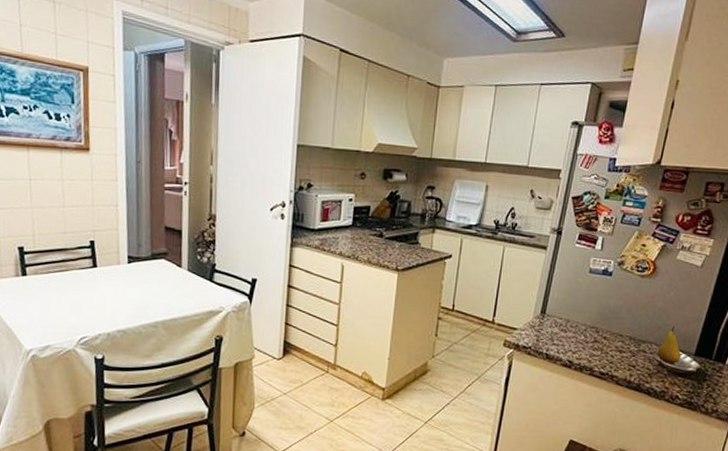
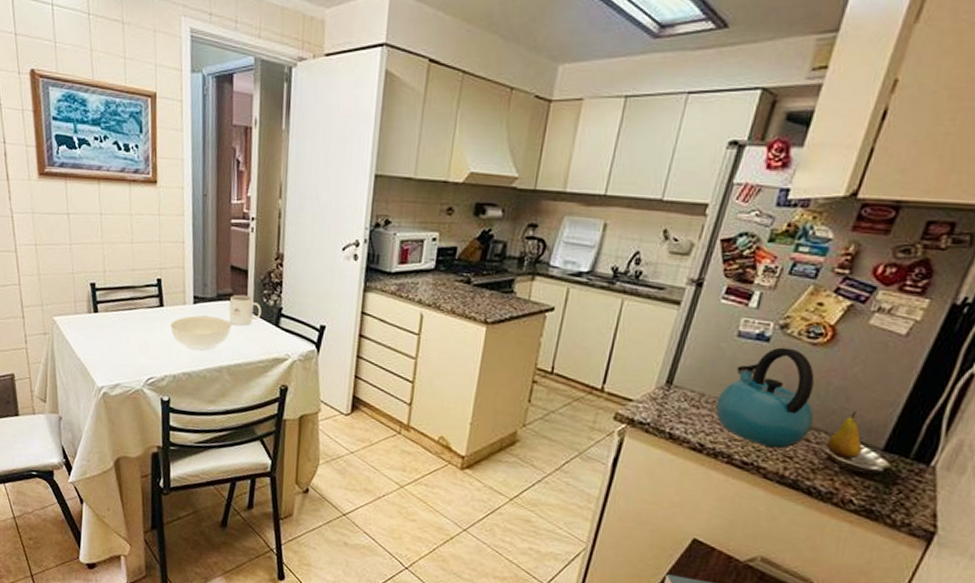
bowl: none [103,274,167,309] -> present [170,315,232,351]
mug: none [163,253,196,282] -> present [228,294,261,326]
kettle: none [578,279,647,360] -> present [715,347,815,449]

